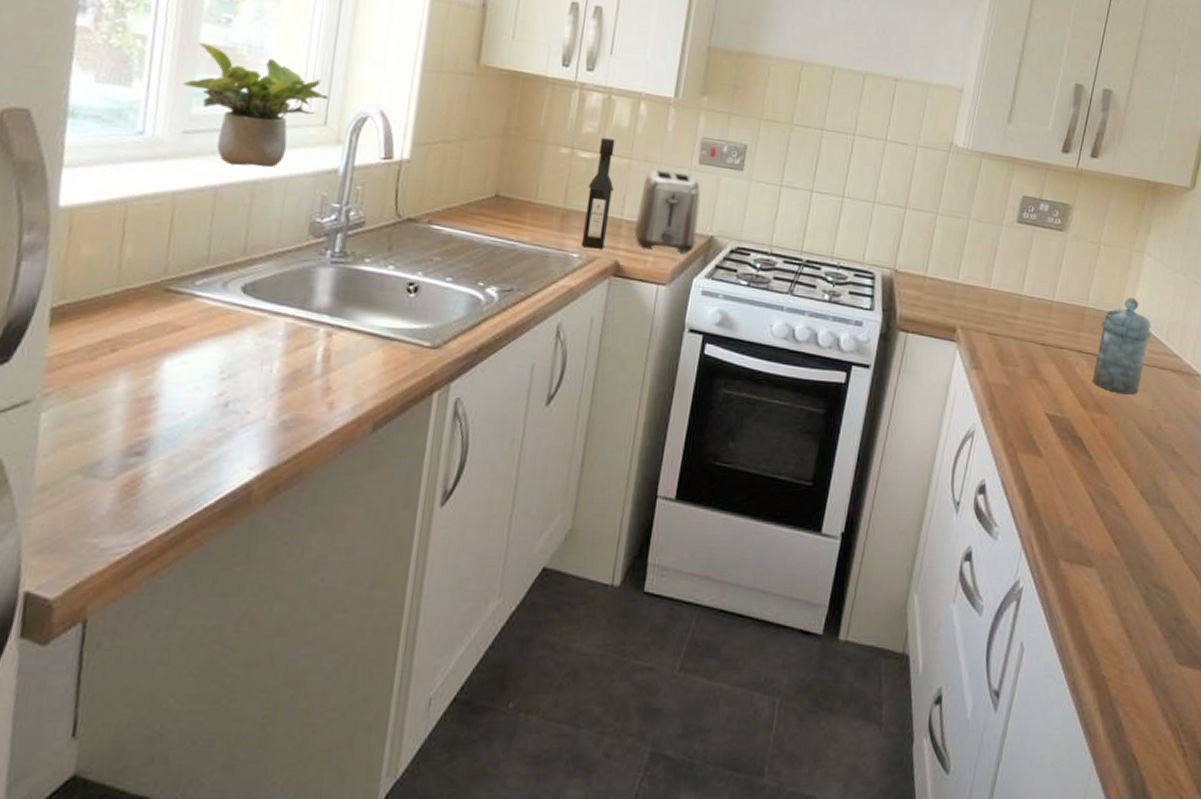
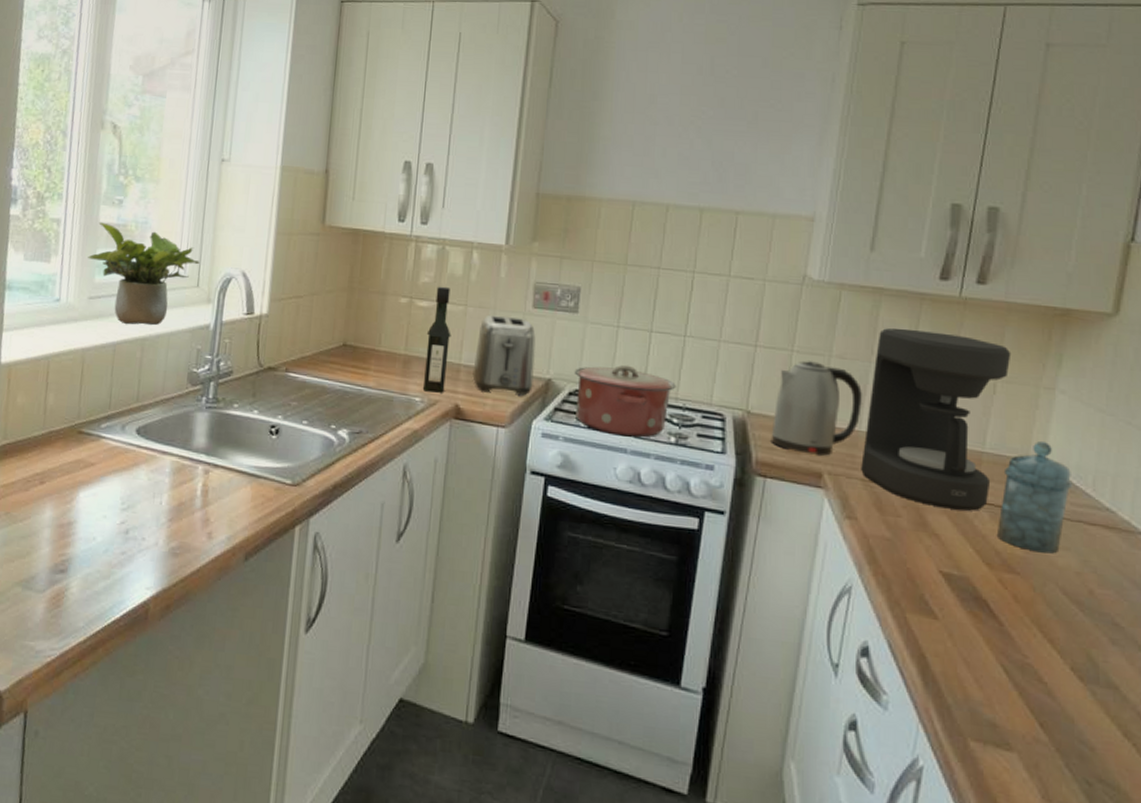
casserole: none [736,223,832,295] -> present [574,364,676,438]
kettle: none [914,223,994,312] -> present [771,360,863,456]
coffee maker: none [988,195,1113,360] -> present [861,328,1012,511]

